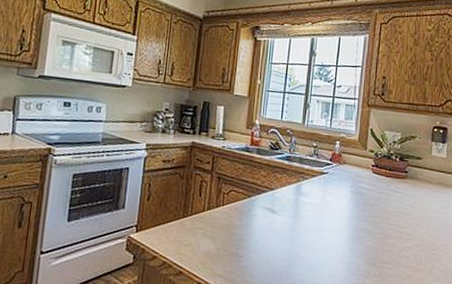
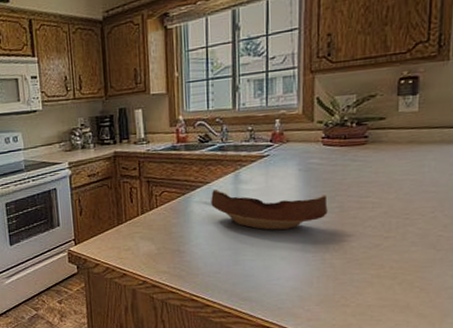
bowl: none [273,197,372,248] -> present [211,189,328,230]

